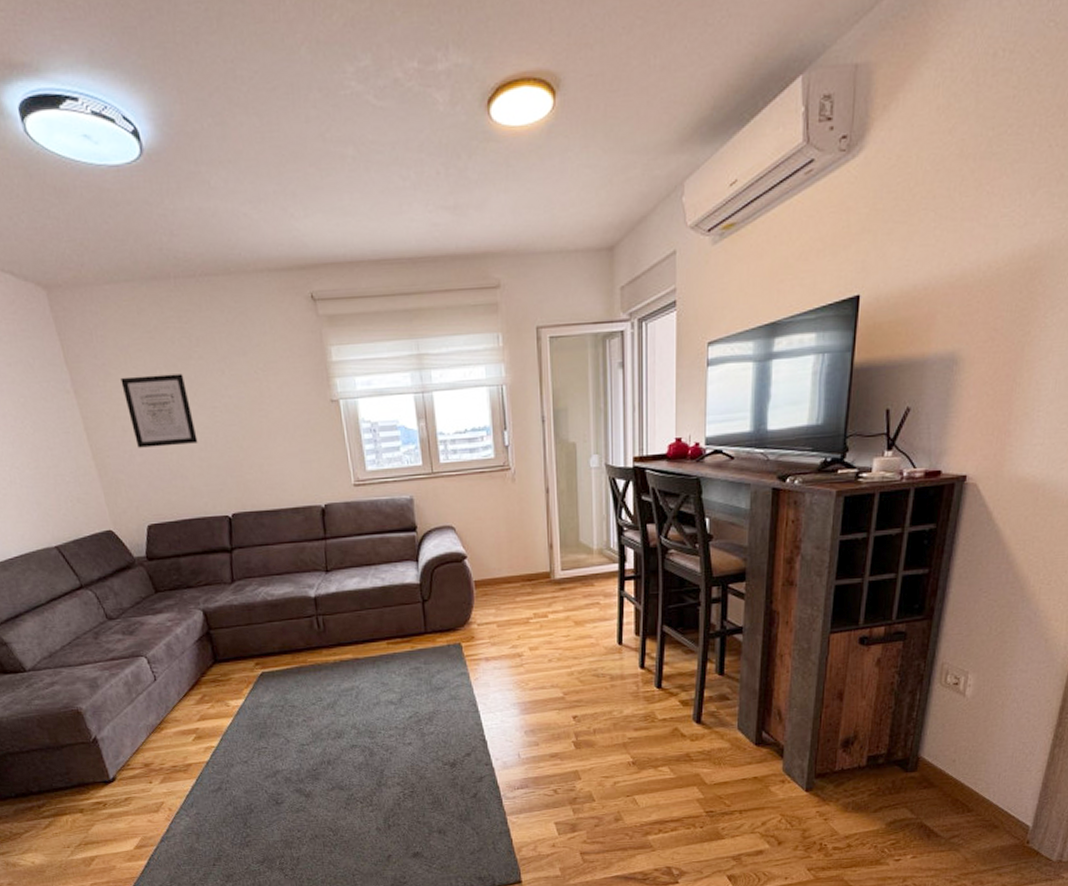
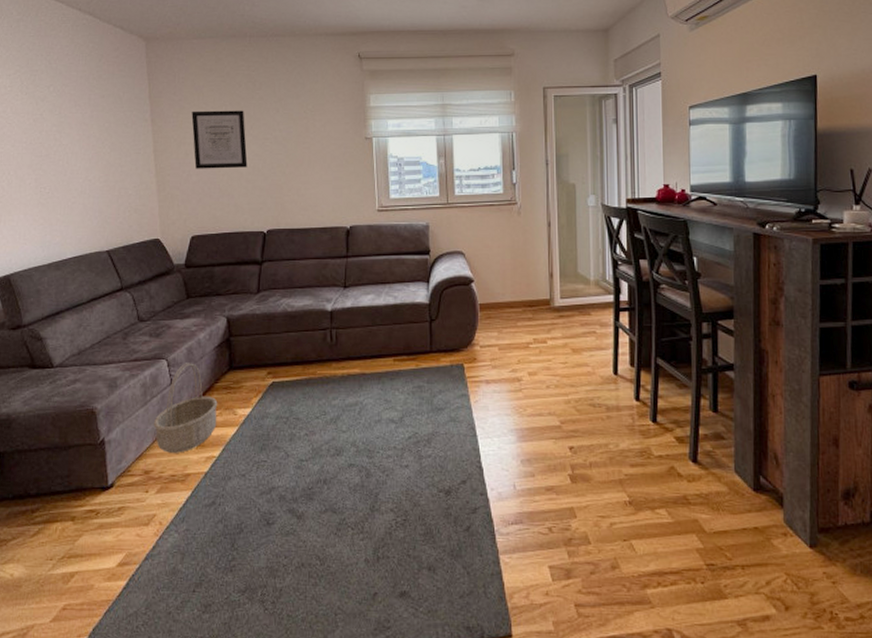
basket: none [144,658,211,746] -> present [153,363,218,453]

